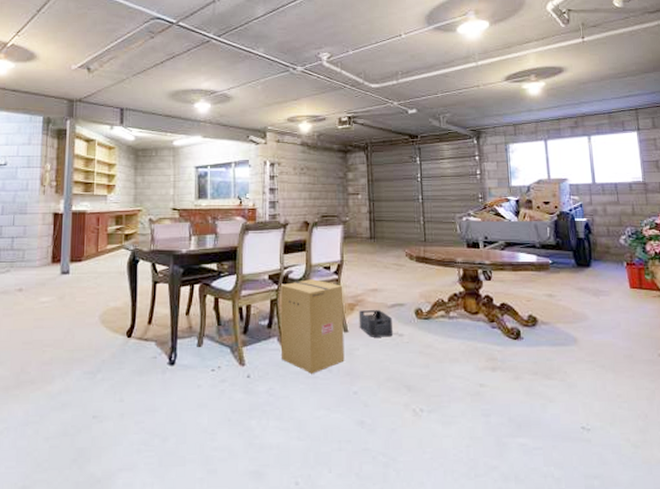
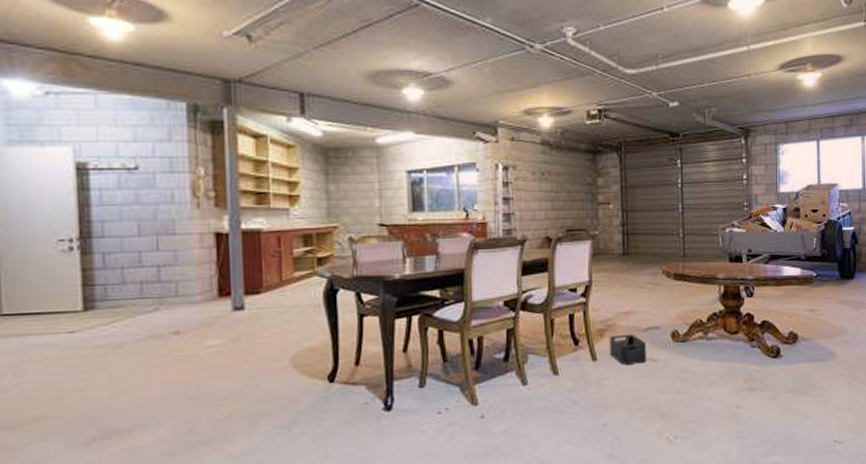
cardboard box: present [280,279,345,374] -> none [518,303,593,409]

